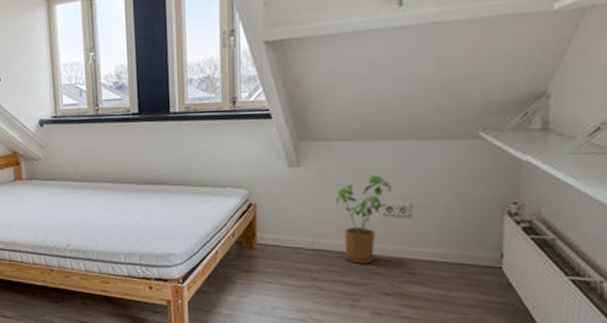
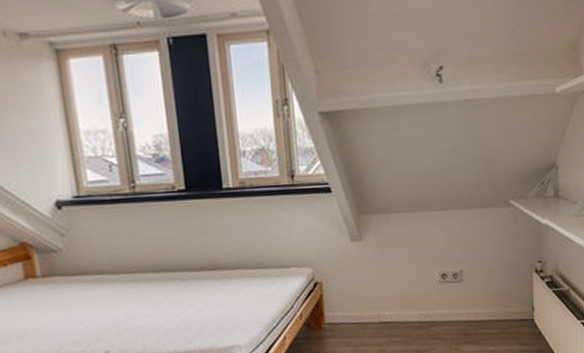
house plant: present [336,175,392,264] -> none [397,244,445,332]

